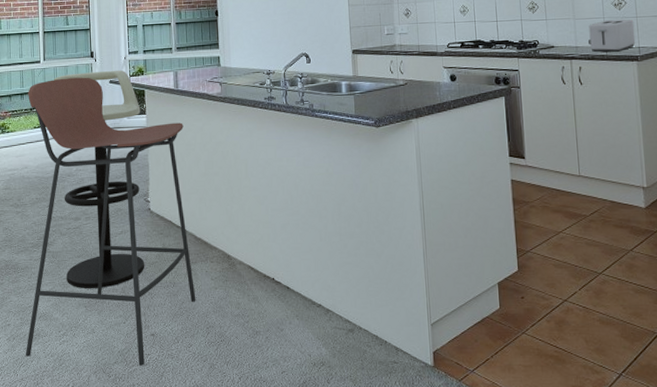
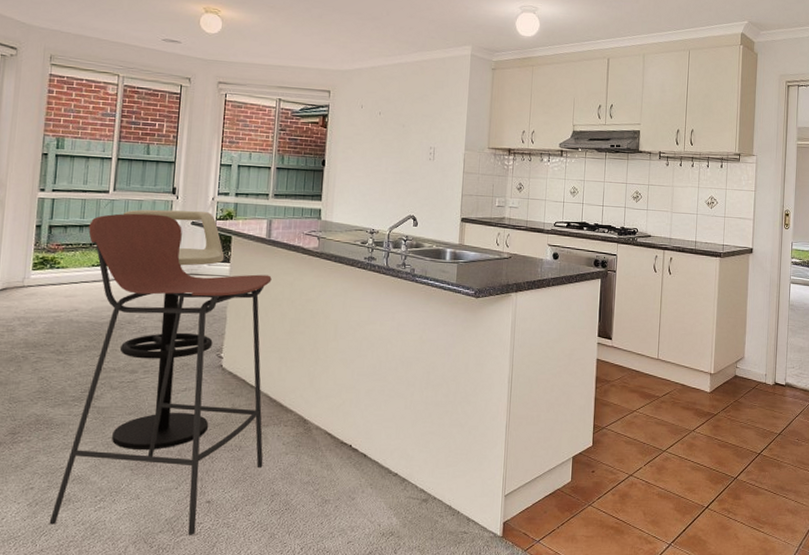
toaster: present [588,19,636,53] -> none [681,216,722,248]

